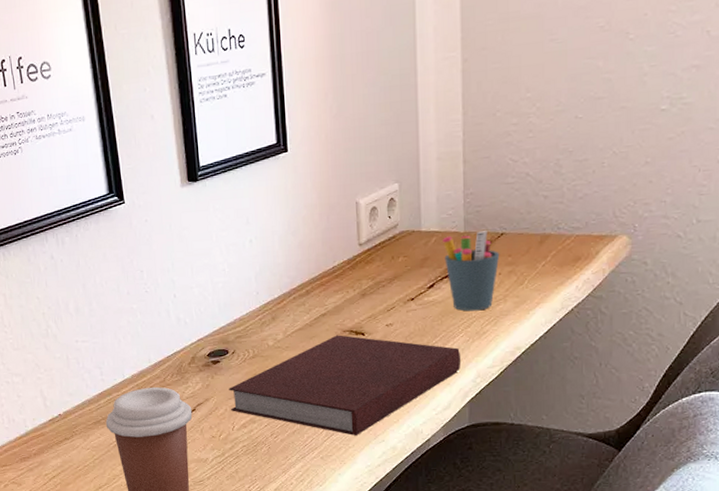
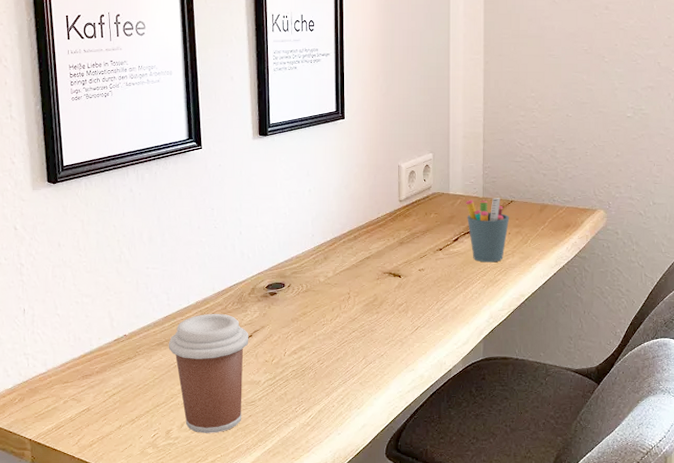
notebook: present [229,335,462,435] -> none [283,276,478,364]

